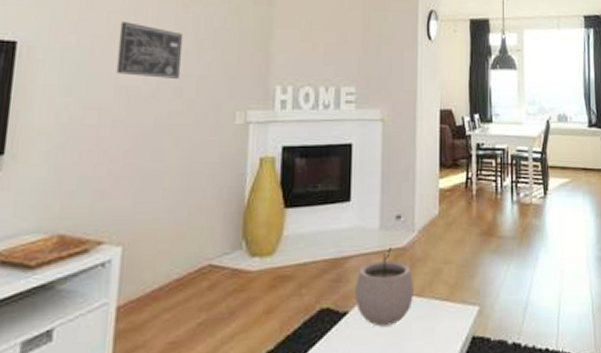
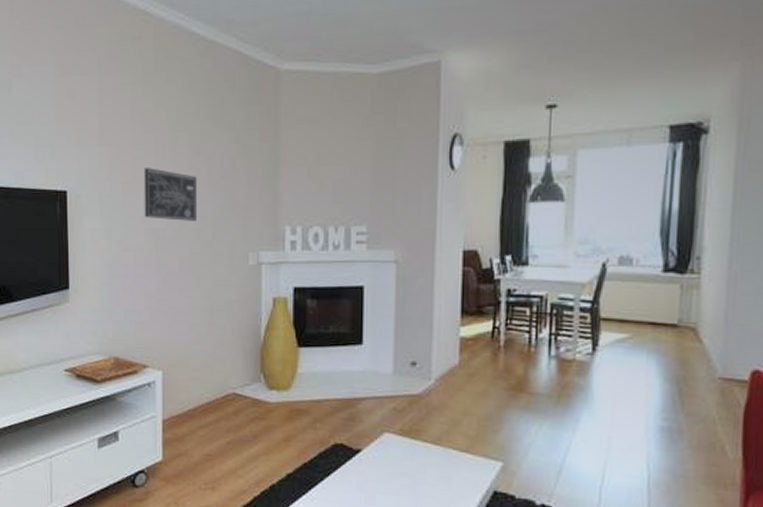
plant pot: present [355,246,413,327] -> none [368,392,429,468]

